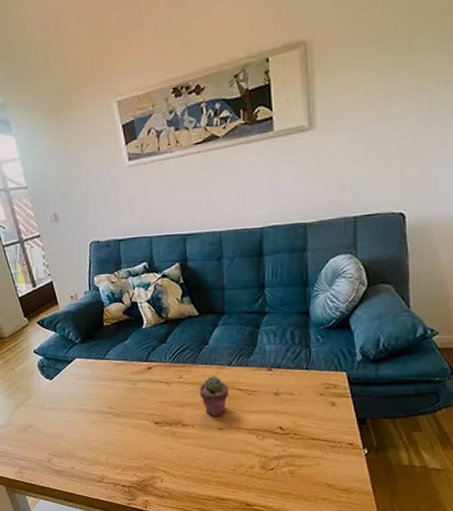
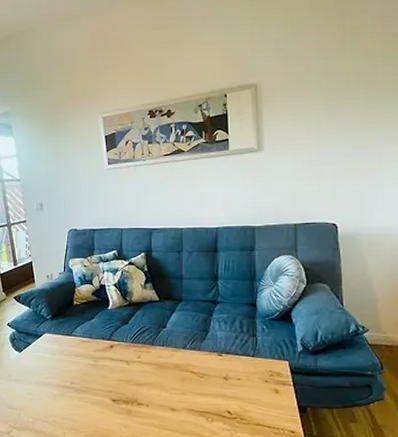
potted succulent: present [199,376,229,417] -> none [155,357,183,397]

